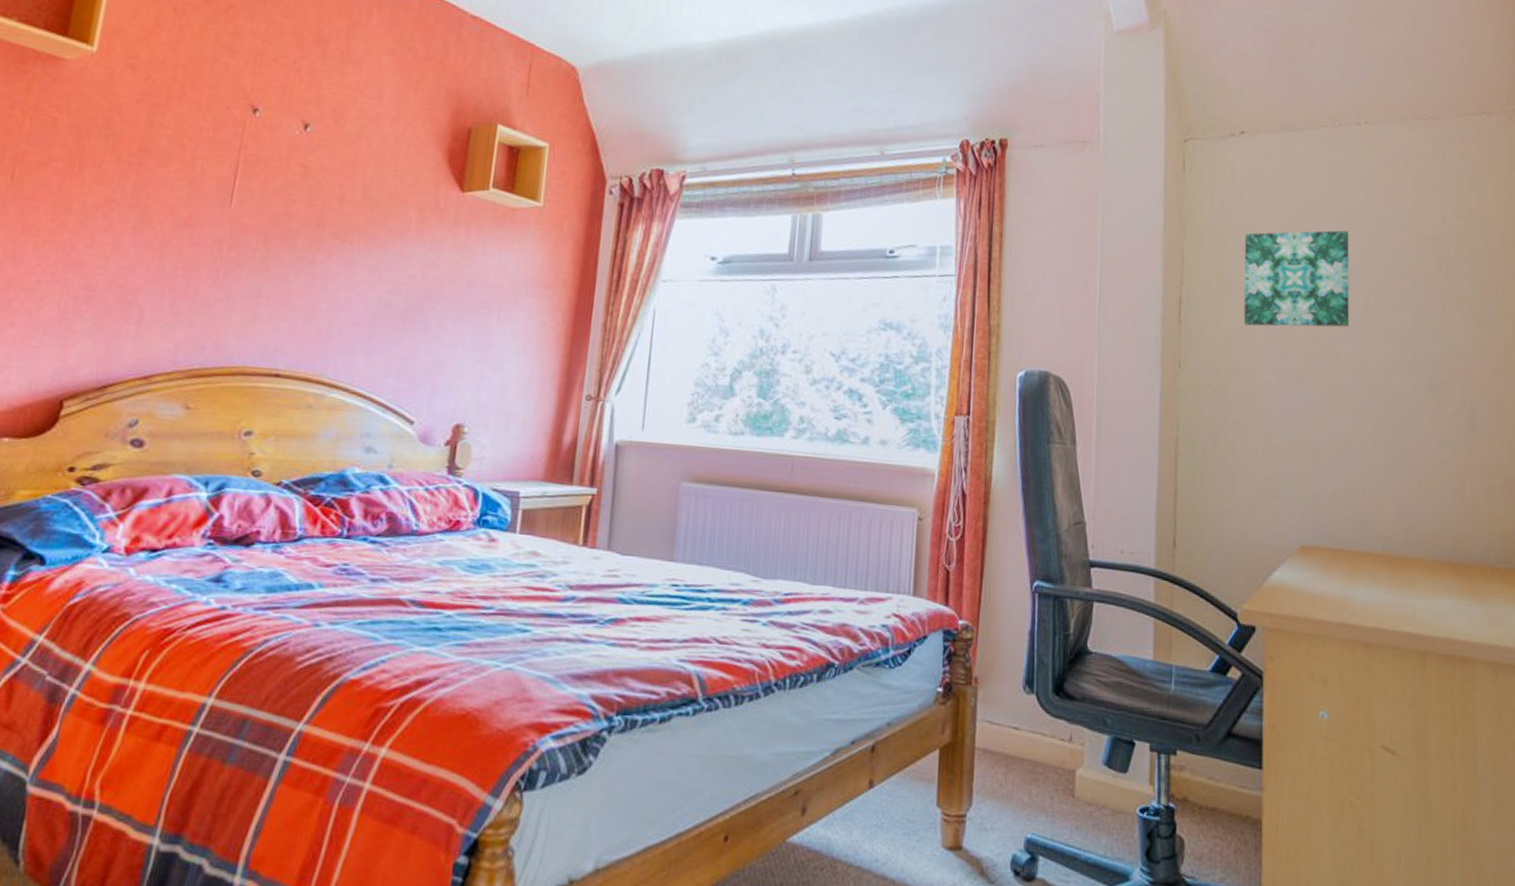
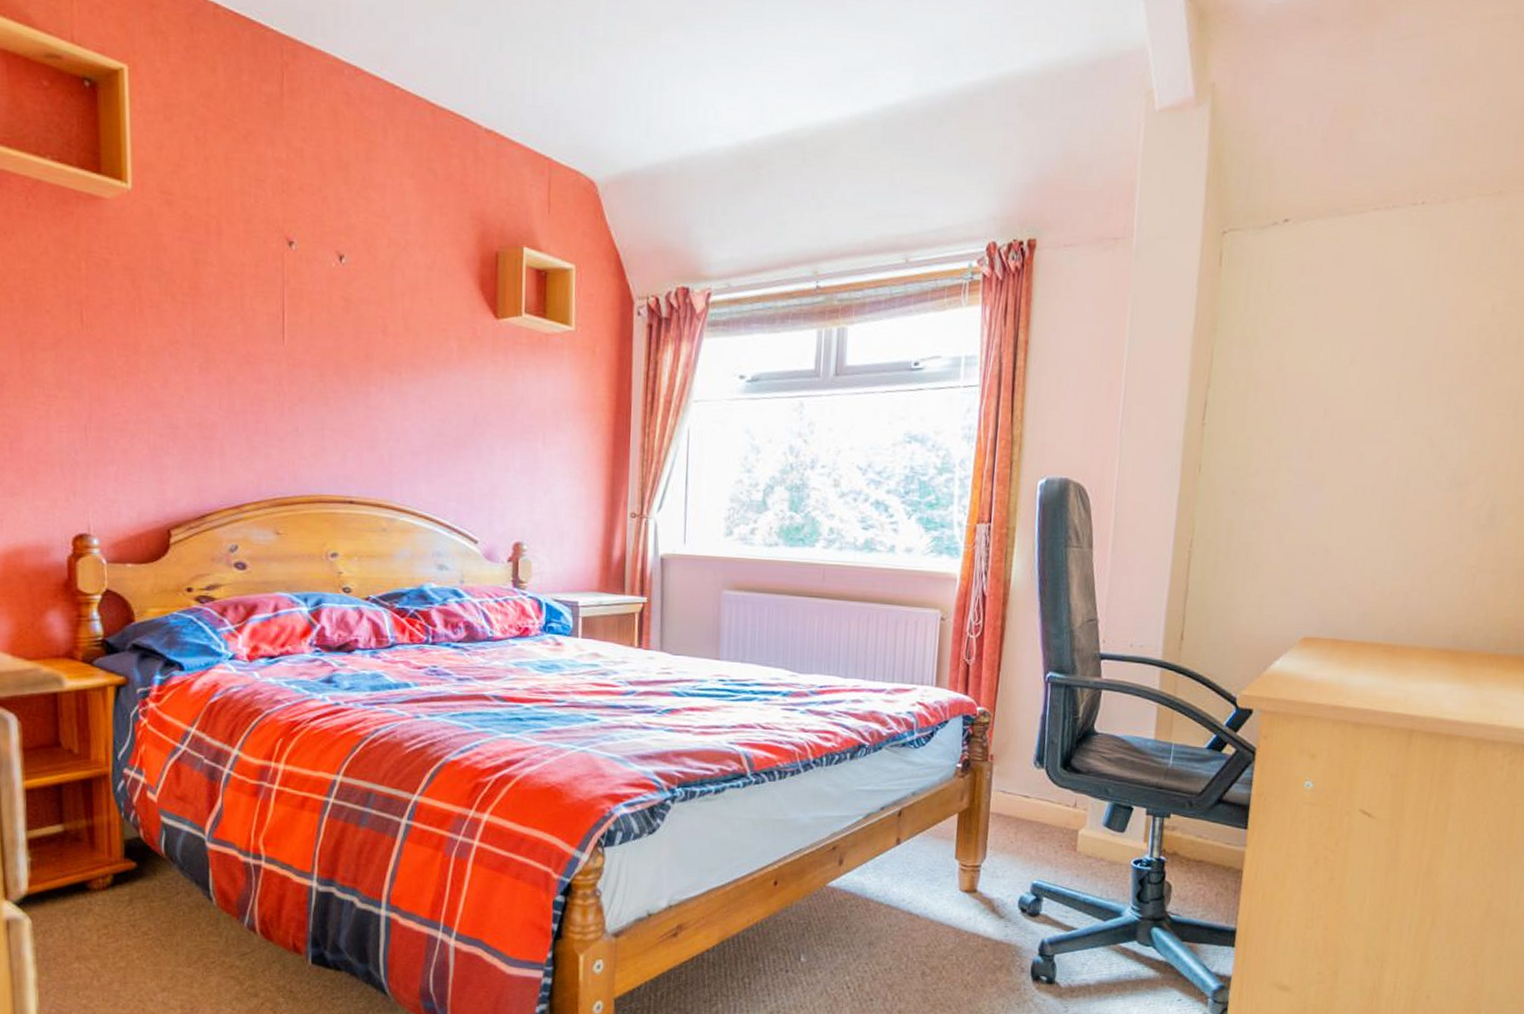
wall art: present [1243,230,1350,328] -> none [1268,323,1389,428]

